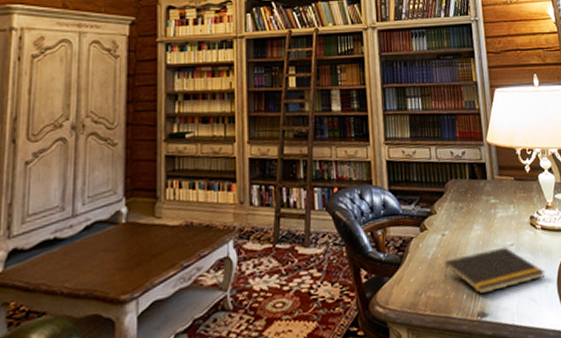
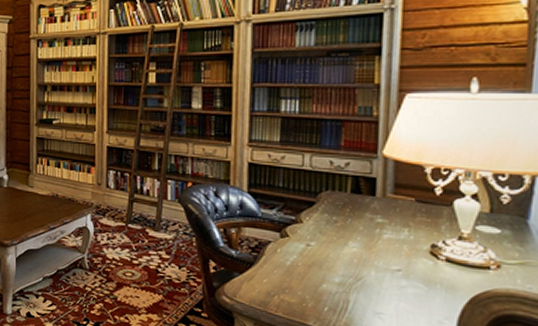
notepad: present [444,247,546,295] -> none [304,269,442,313]

